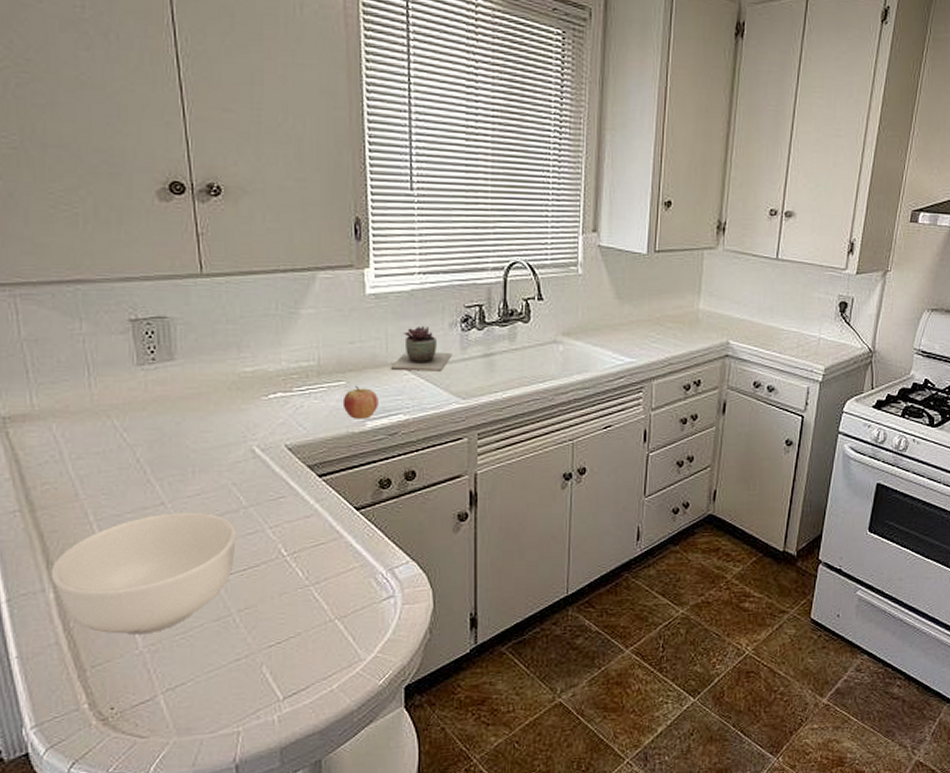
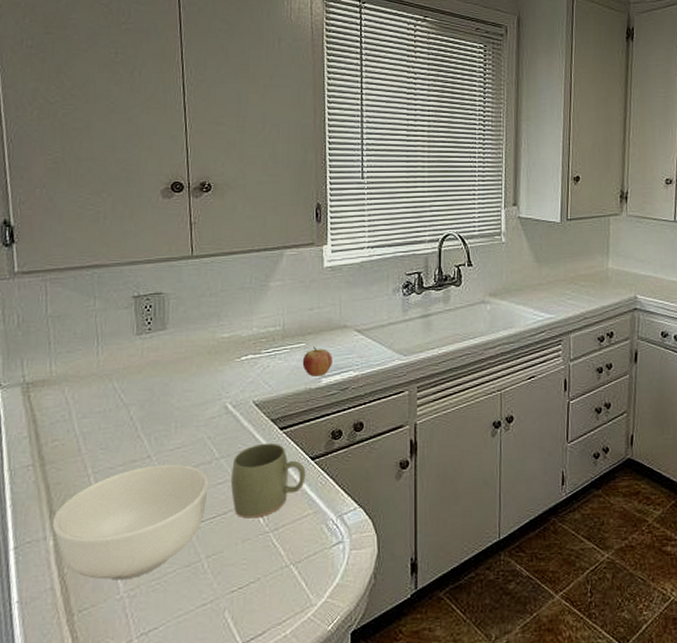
mug: none [262,491,350,571] -> present [230,442,306,519]
succulent plant: present [391,325,452,371] -> none [344,292,395,333]

